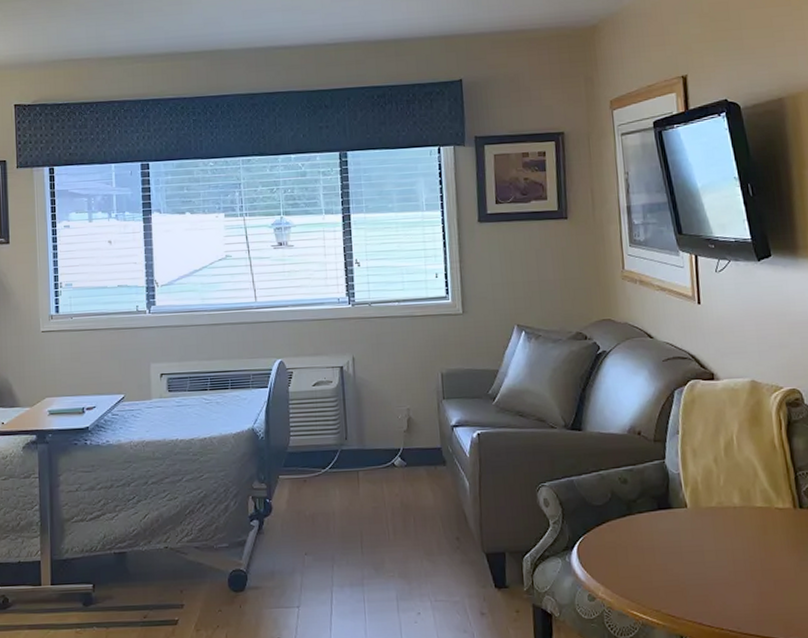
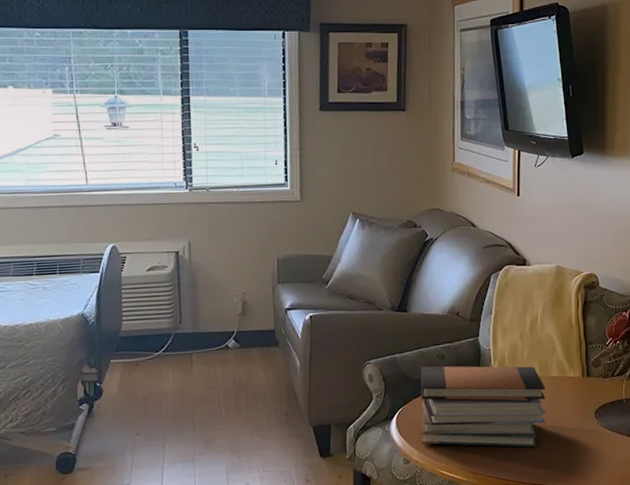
book stack: none [600,490,753,590] -> present [420,366,546,448]

